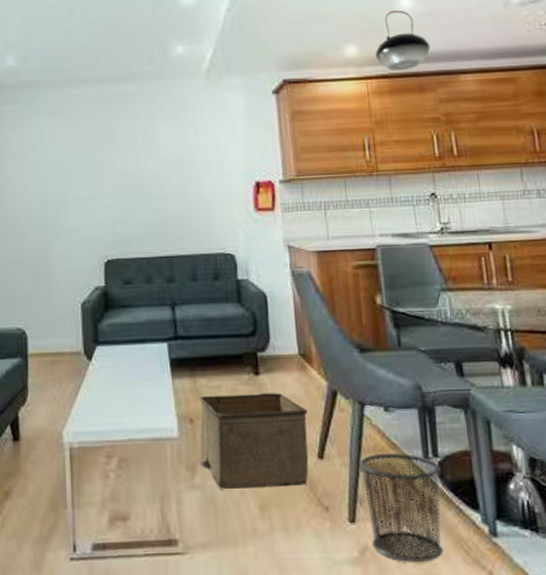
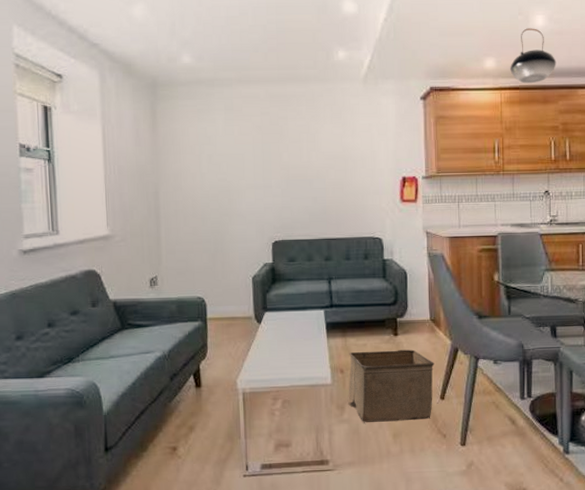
waste bin: present [360,453,443,562] -> none [472,395,532,473]

